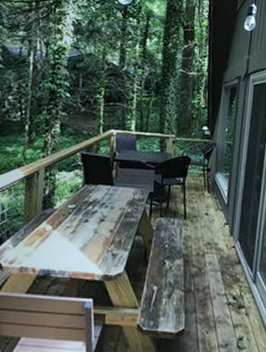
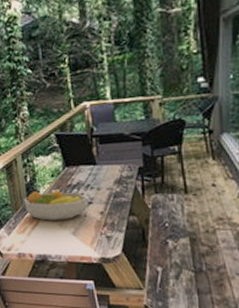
fruit bowl: none [37,203,101,235] -> present [24,190,88,221]

